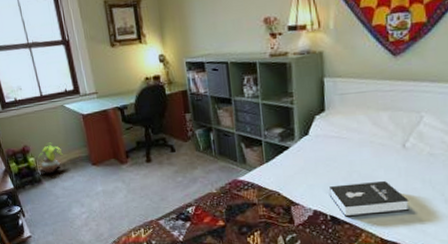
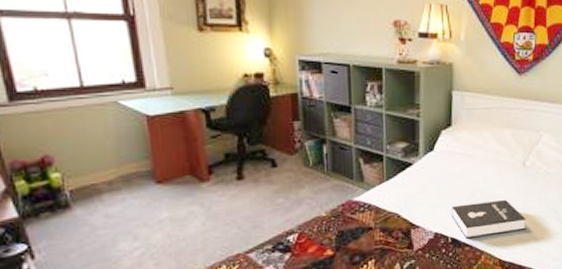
potted plant: present [38,142,63,173] -> none [67,151,111,195]

